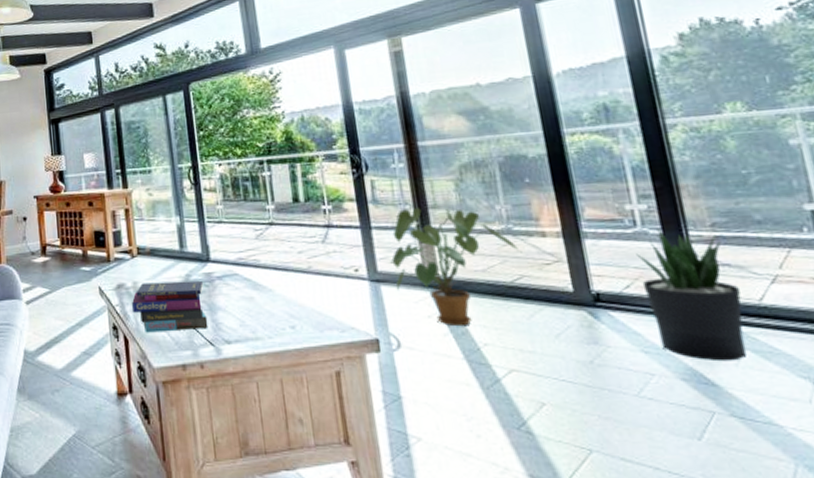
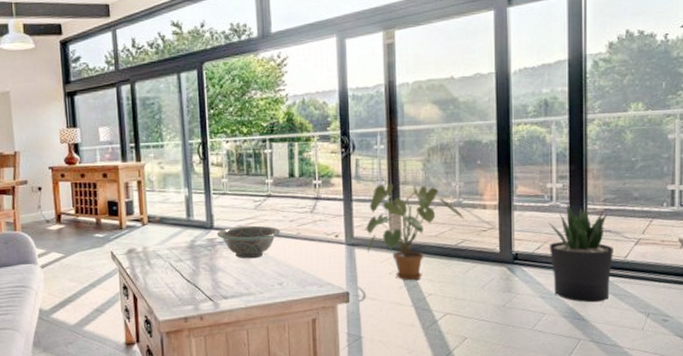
books: present [132,280,208,333] -> none [142,245,209,291]
decorative bowl: none [214,257,289,297] -> present [216,225,281,259]

